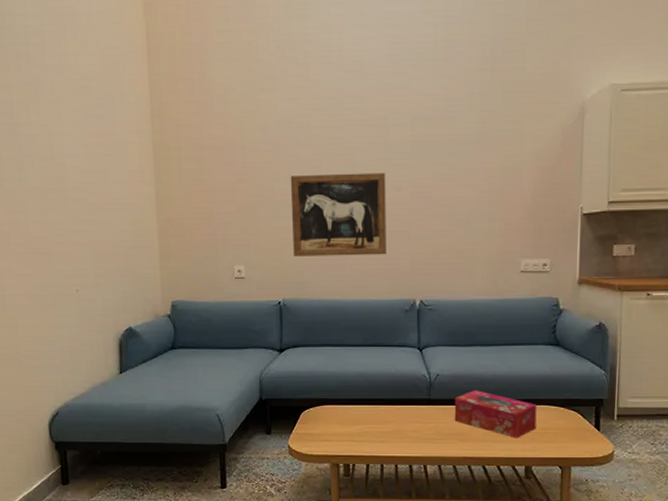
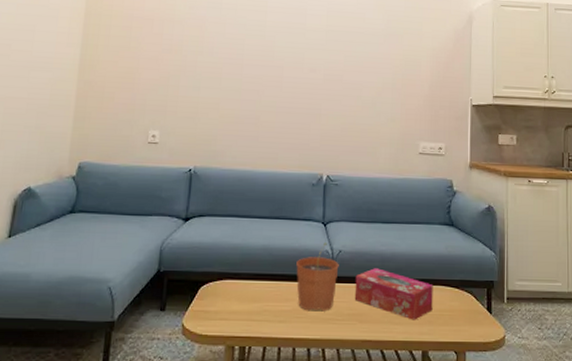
wall art: present [290,172,386,257] -> none [209,50,302,130]
plant pot: none [394,367,437,432] -> present [296,242,339,312]

